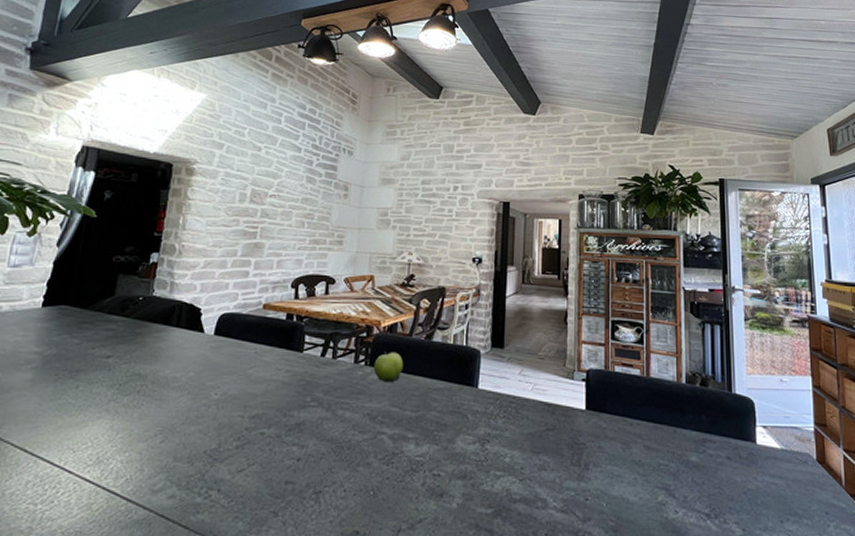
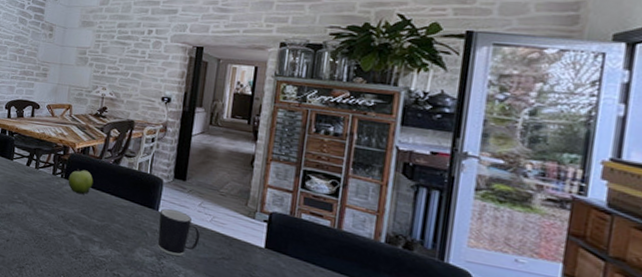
mug: none [479,382,523,438] -> present [157,208,200,257]

